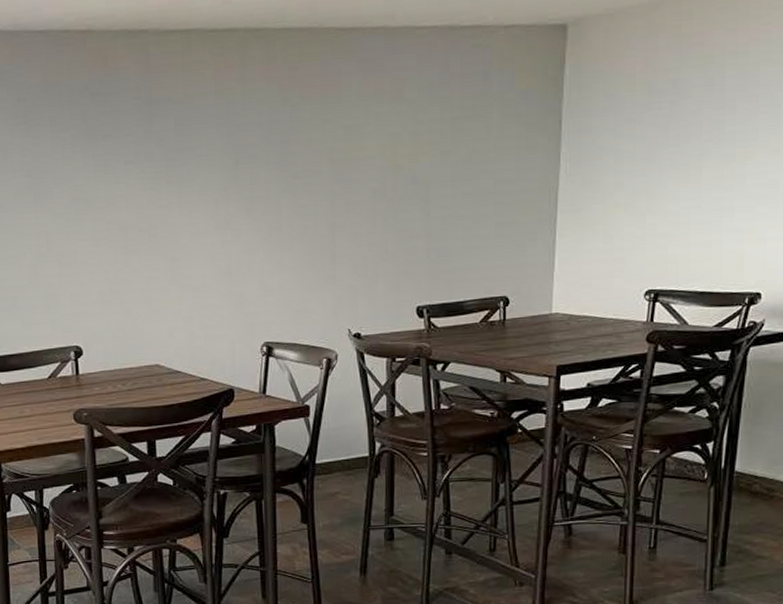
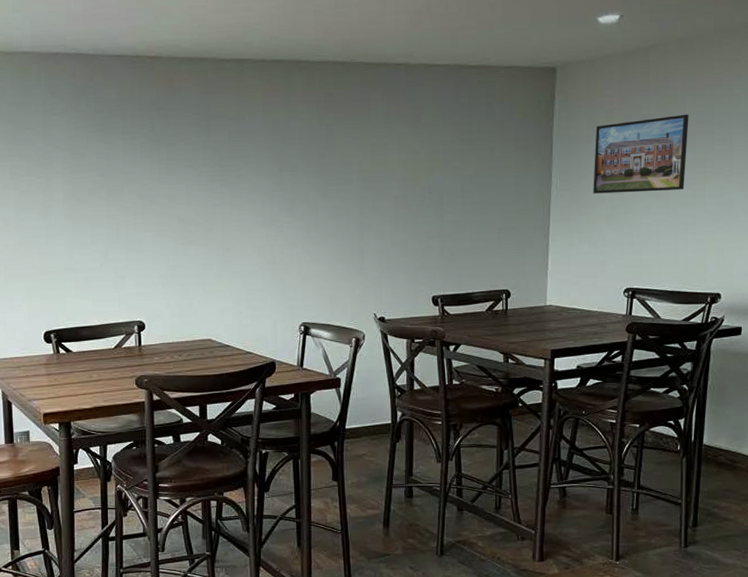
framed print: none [610,75,729,178] -> present [593,114,689,194]

